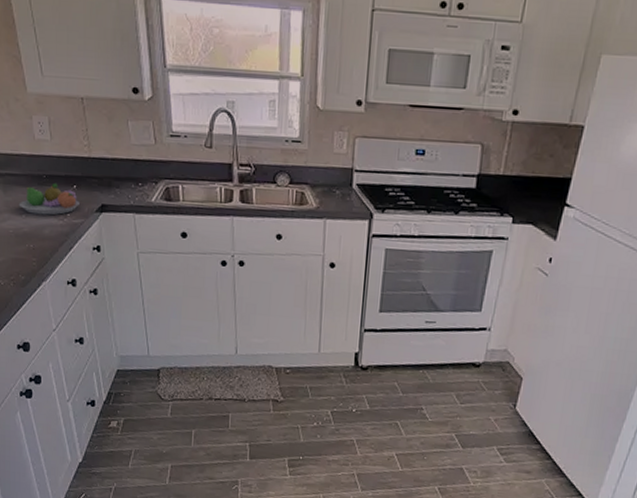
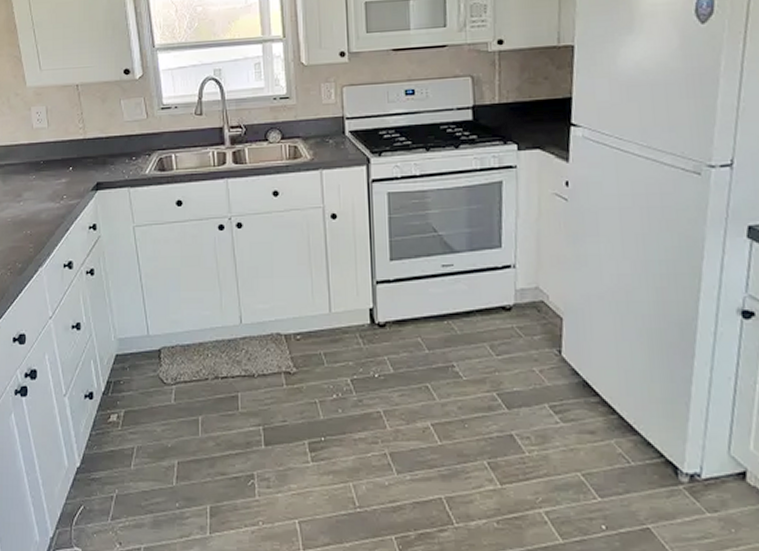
fruit bowl: present [18,182,79,215] -> none [17,167,75,200]

